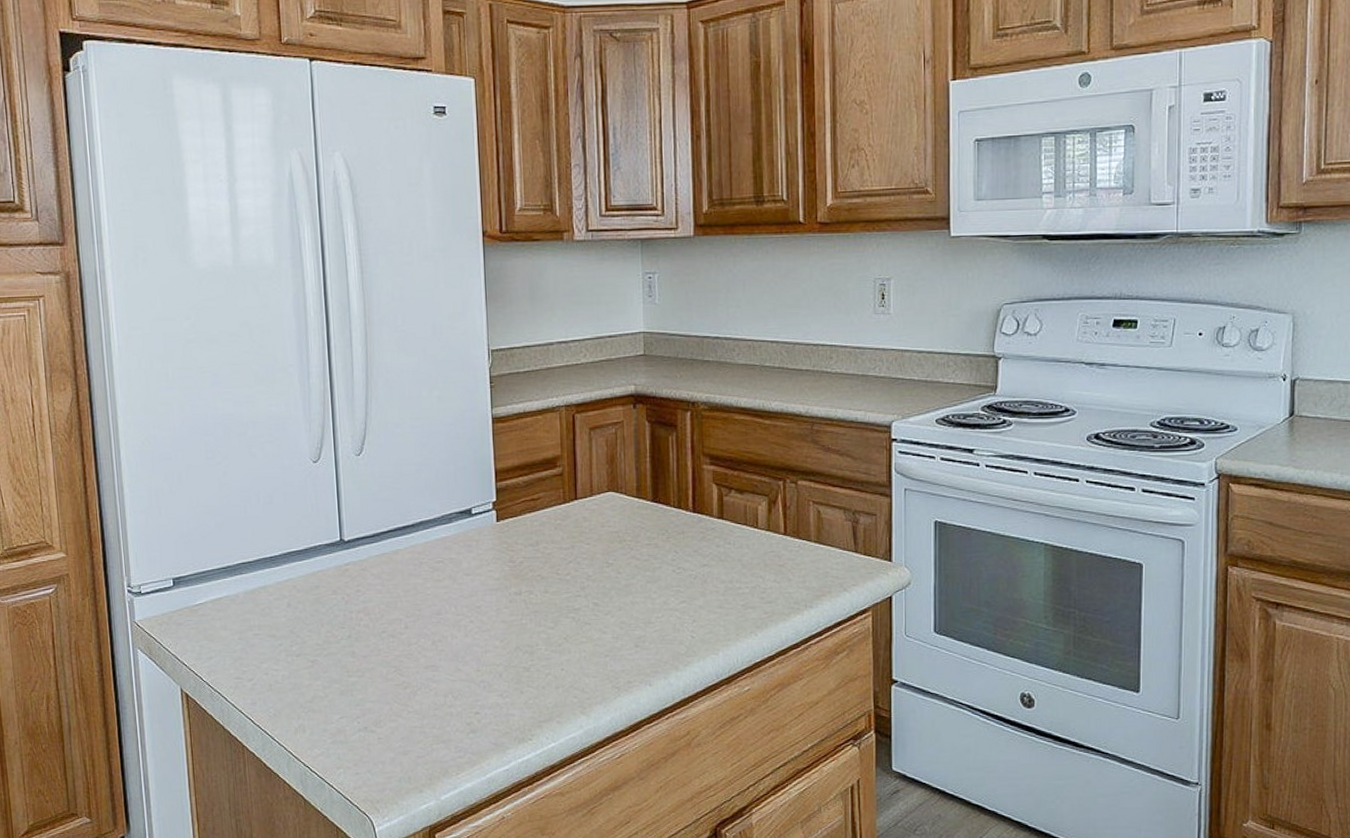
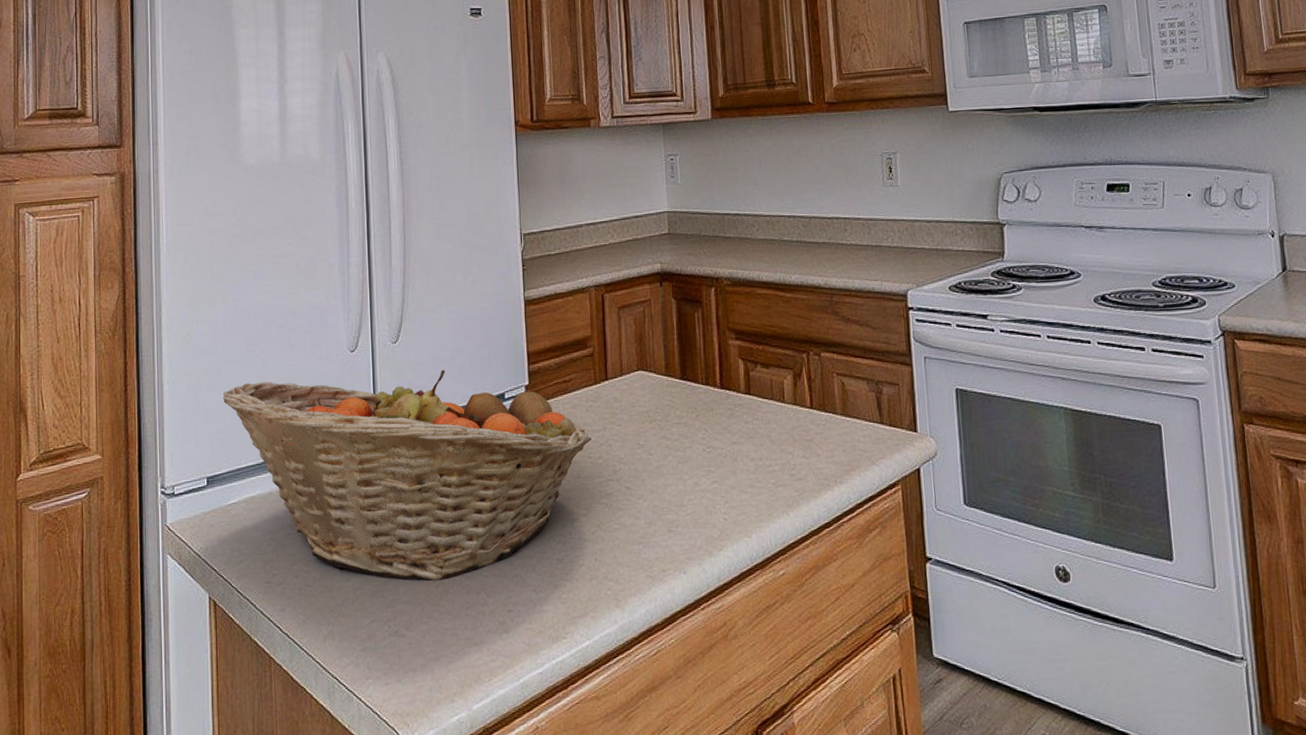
fruit basket: none [185,484,561,682] -> present [223,370,592,581]

